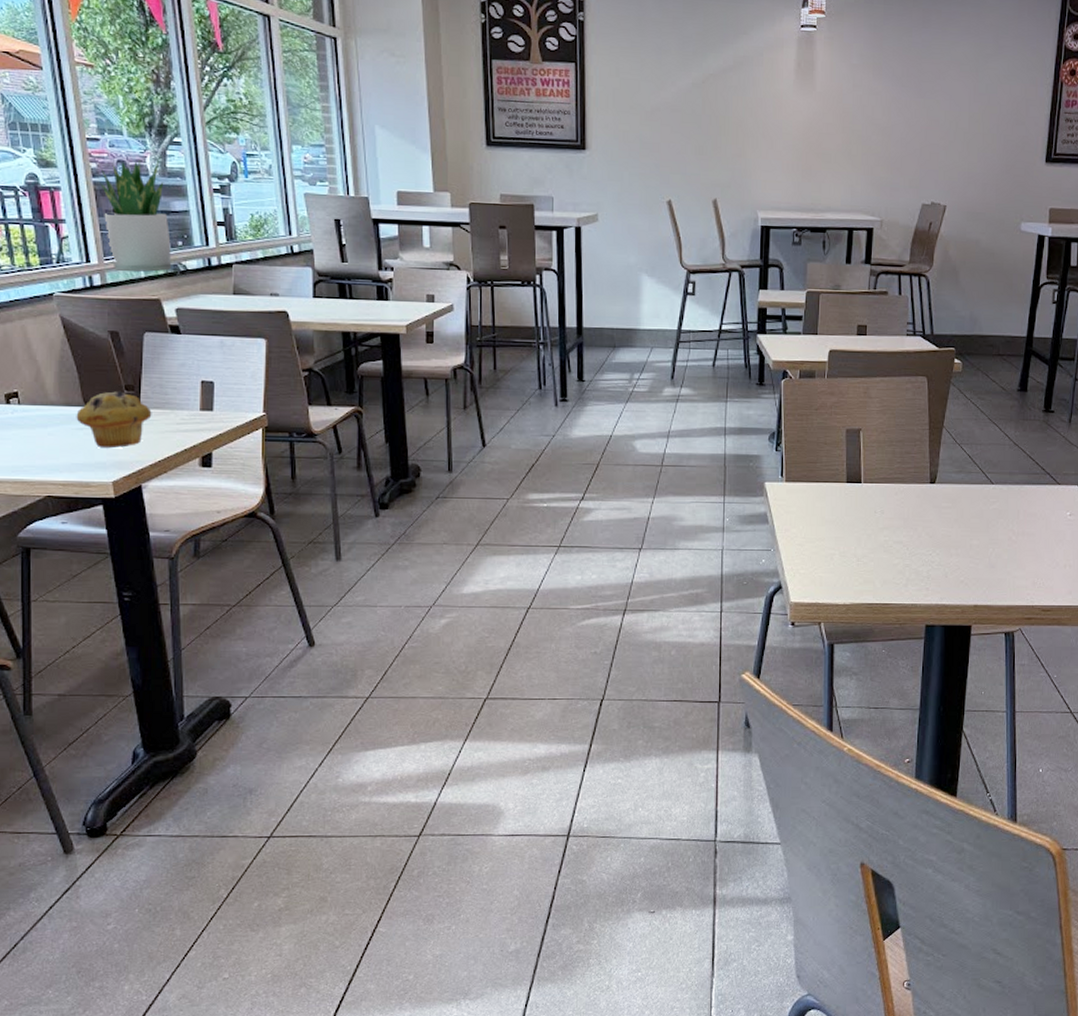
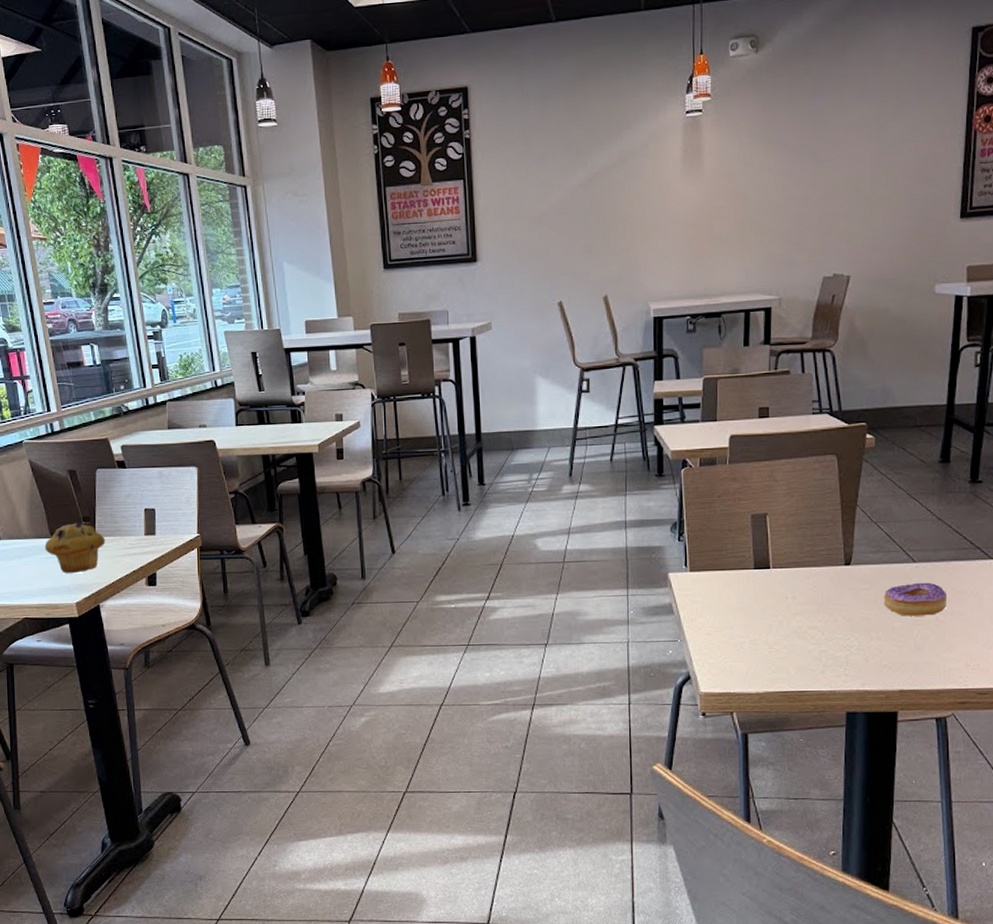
planter: present [100,157,172,273] -> none [55,312,117,417]
donut: none [963,503,1019,535] -> present [883,582,947,616]

